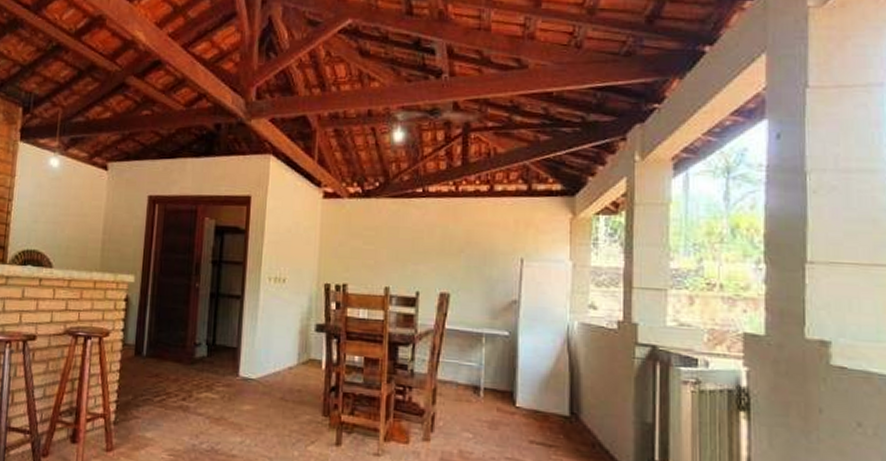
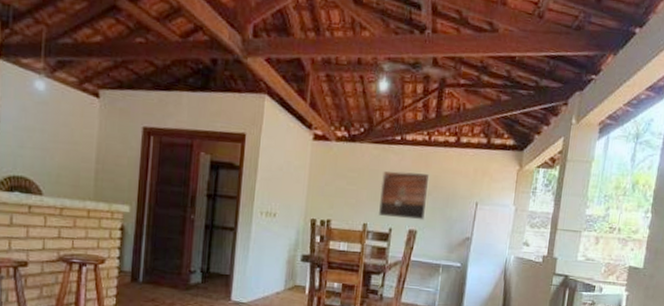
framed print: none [402,227,460,282] -> present [379,171,430,221]

